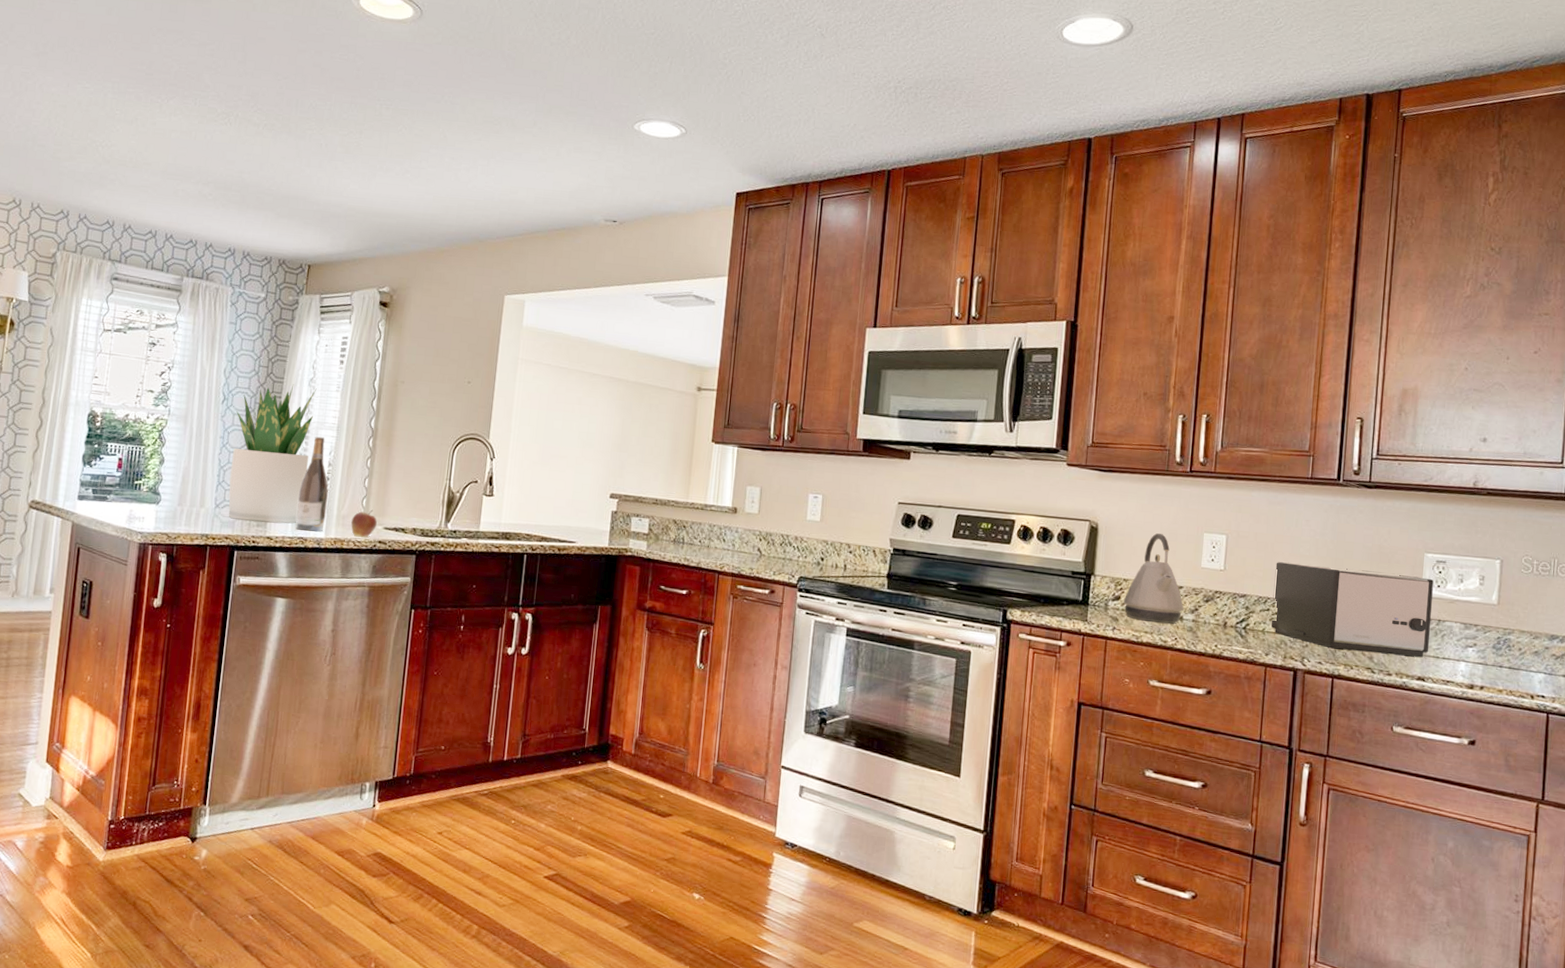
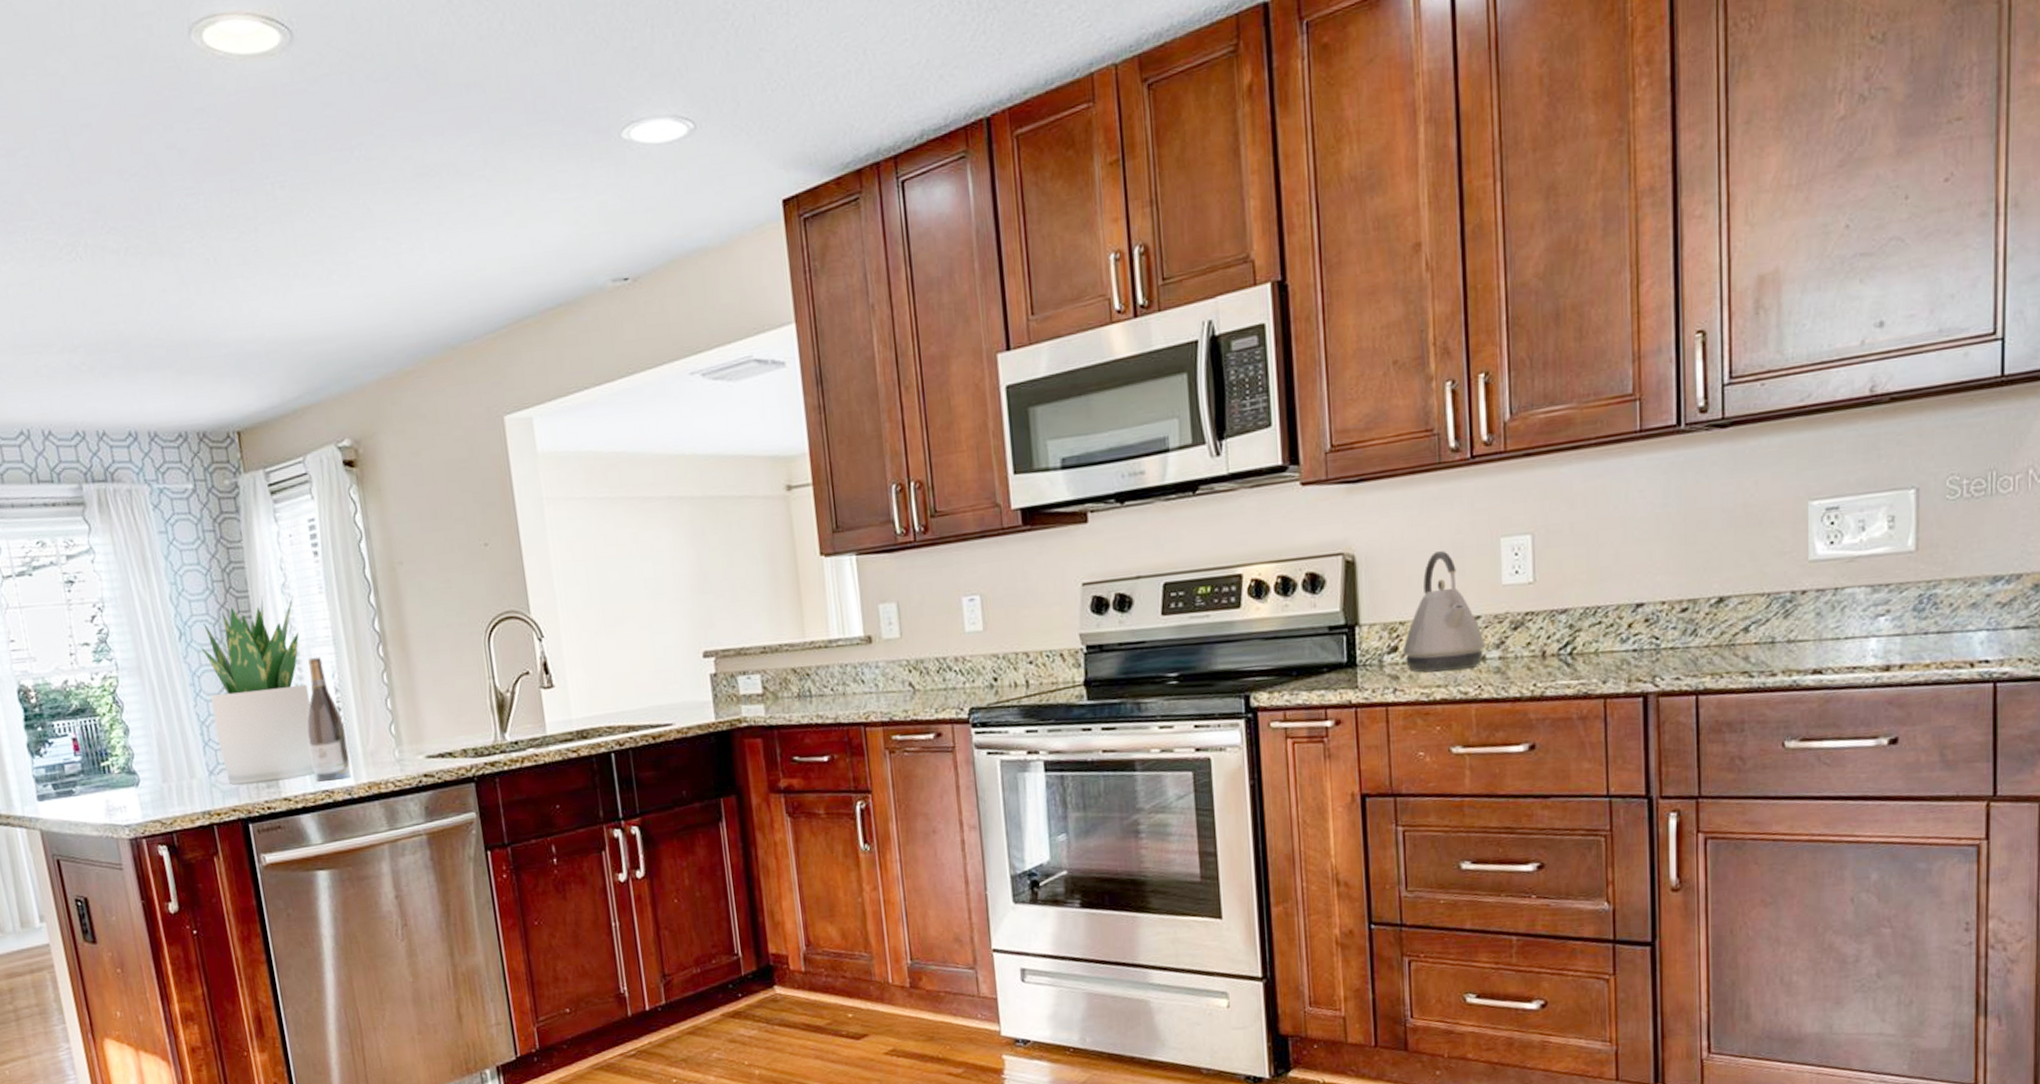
fruit: present [351,509,377,537] -> none [382,736,416,775]
toaster: present [1271,562,1434,658] -> none [1603,535,1824,657]

